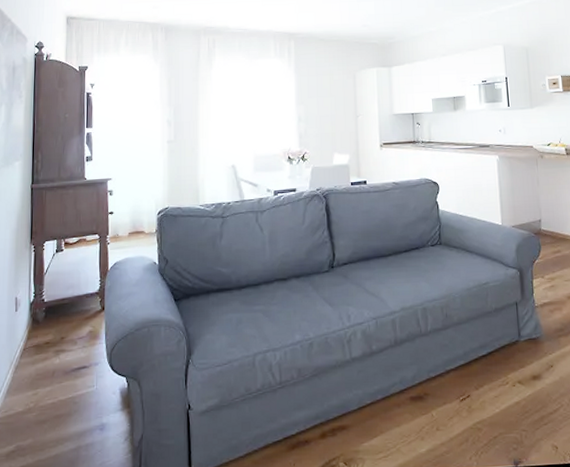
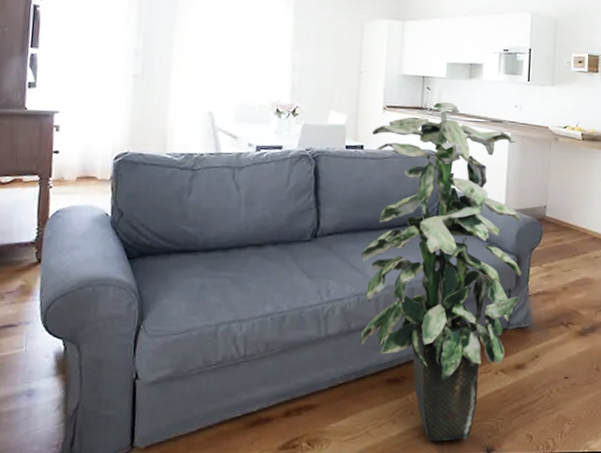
indoor plant: none [372,134,529,457] -> present [359,102,522,442]

